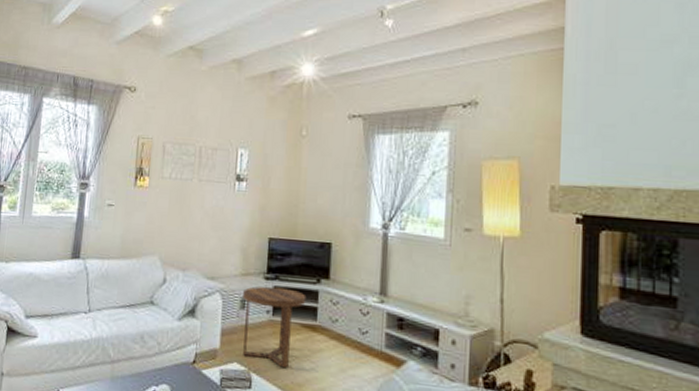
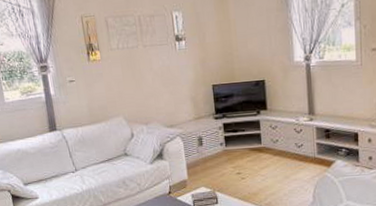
side table: present [243,286,307,368] -> none [199,123,251,184]

